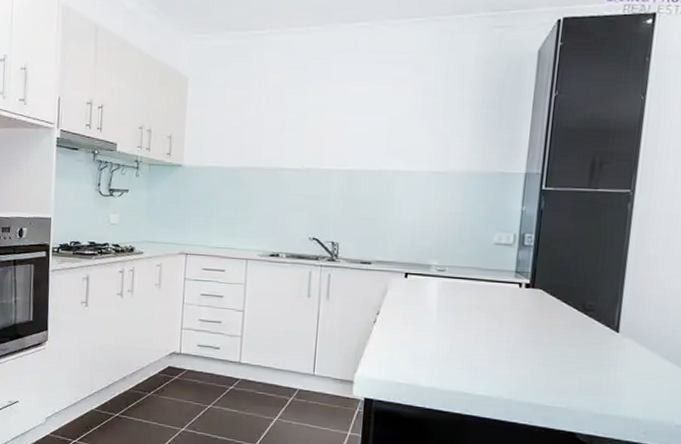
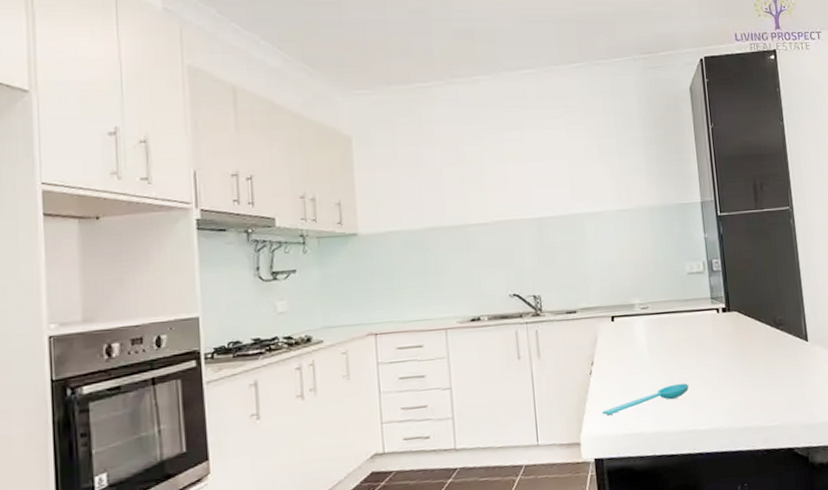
spoon: none [379,347,474,363] -> present [602,383,689,416]

